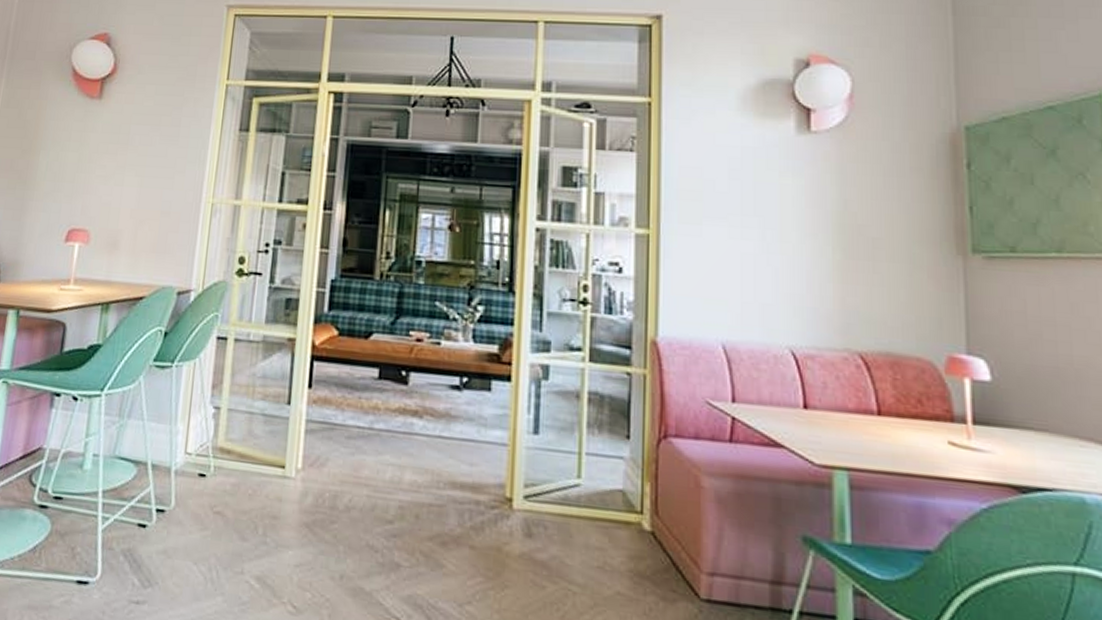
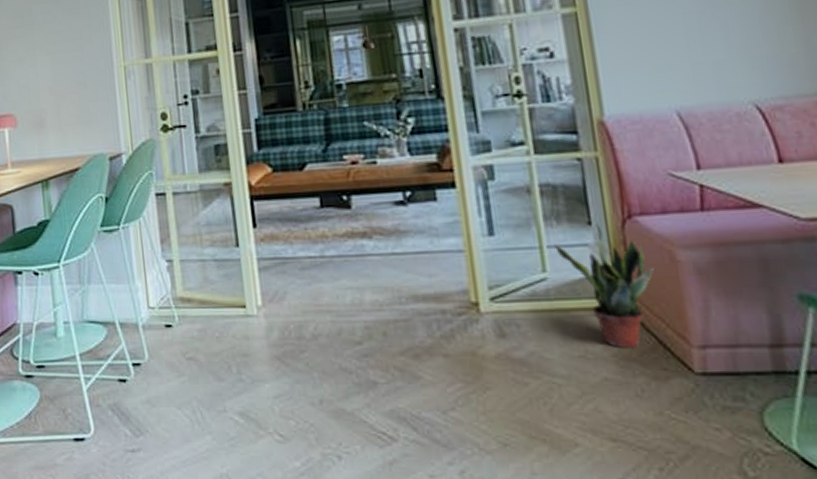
potted plant: none [593,438,679,567] -> present [554,223,654,349]

